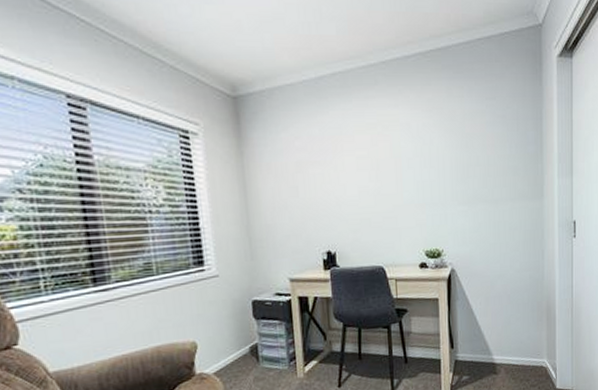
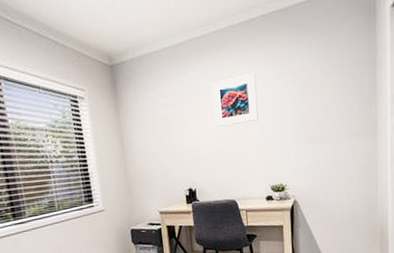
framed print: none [357,118,412,178] -> present [211,73,258,127]

